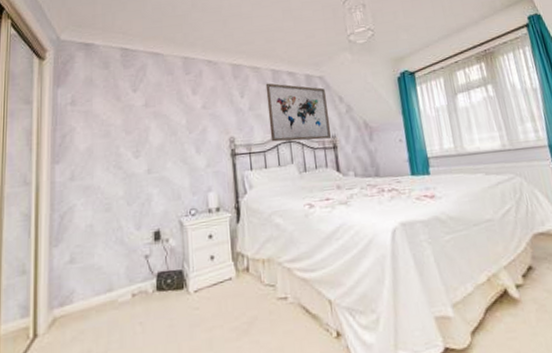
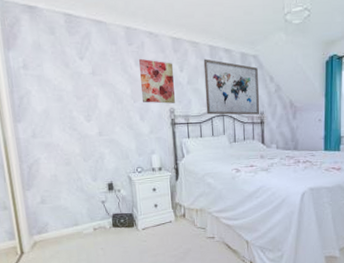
wall art: none [195,86,235,133] -> present [138,58,175,104]

